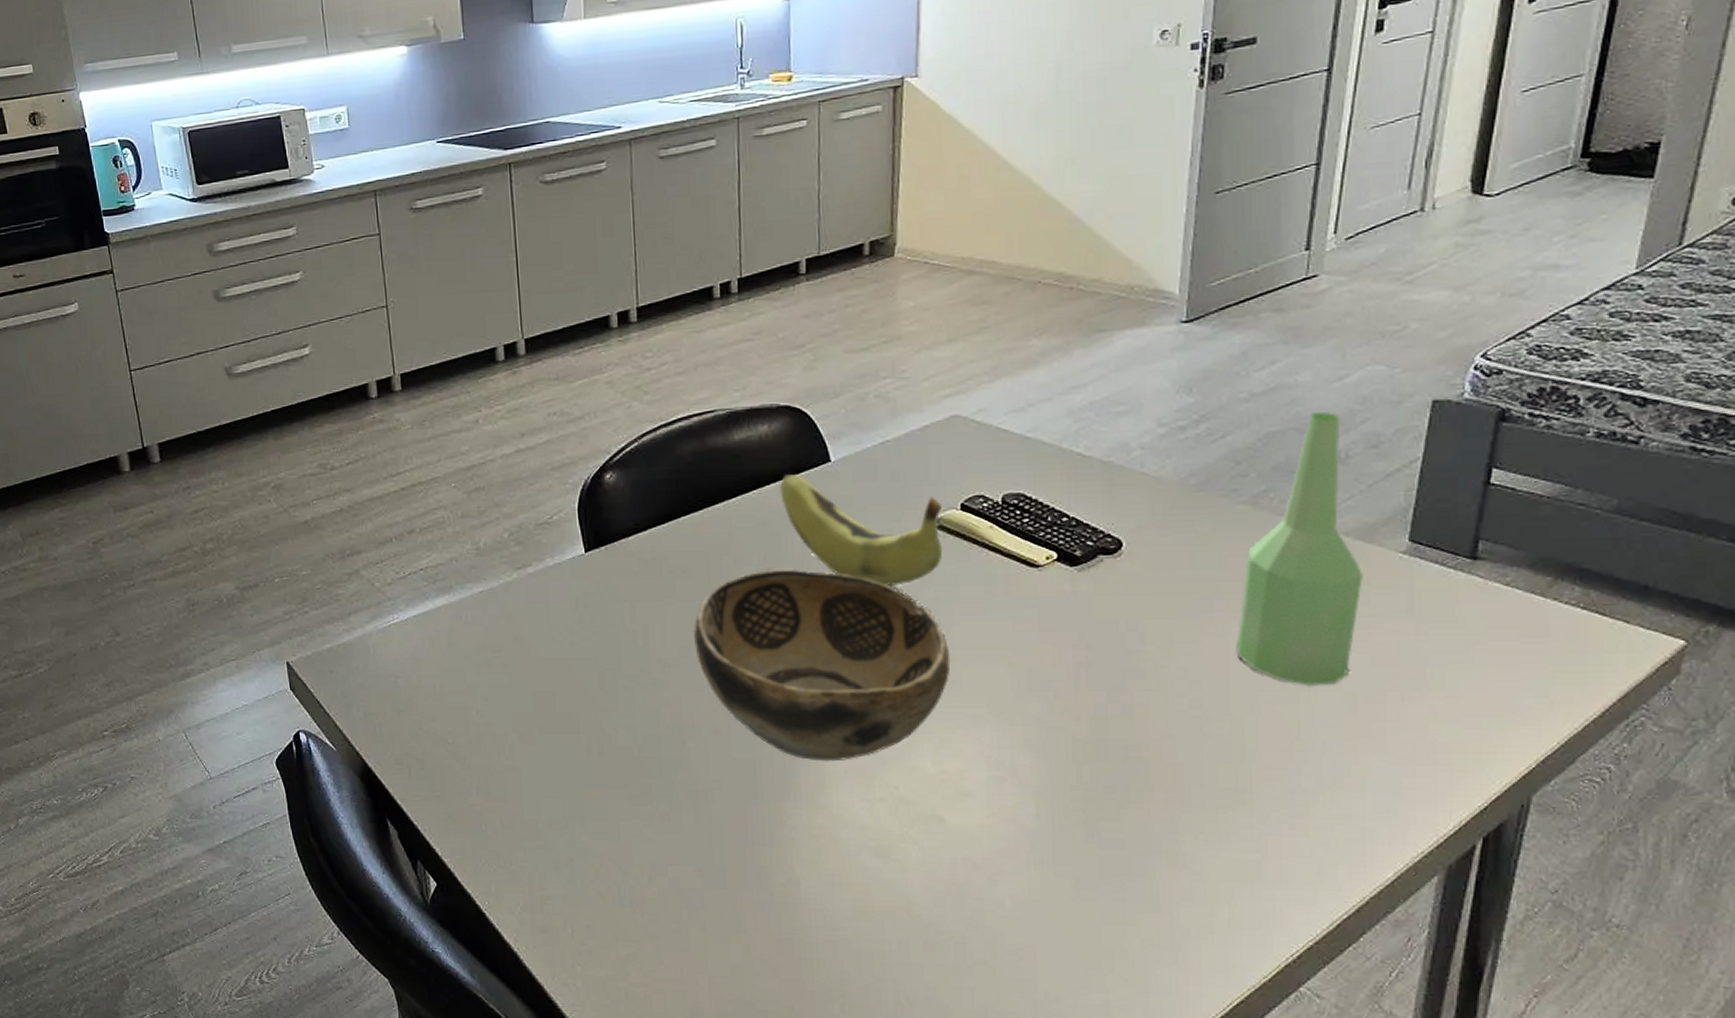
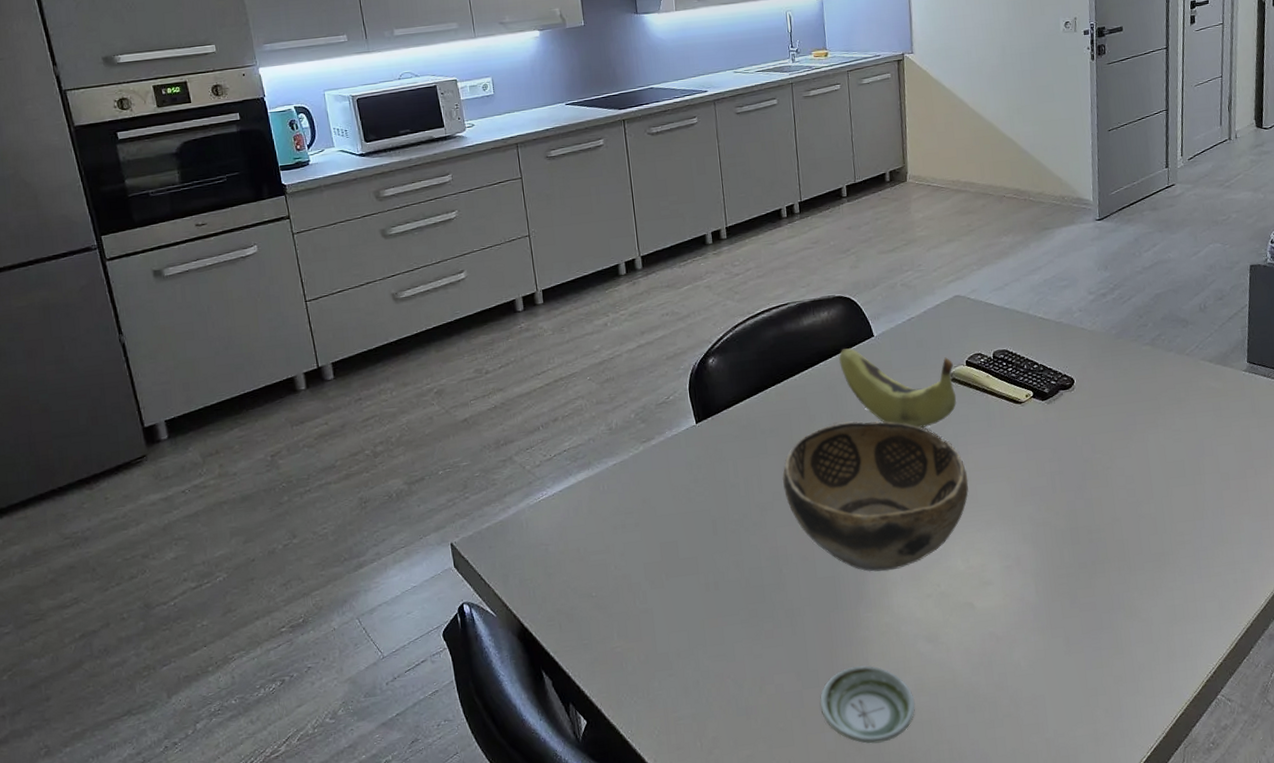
saucer: none [725,871,853,968] -> present [820,665,915,744]
bottle: present [1236,411,1365,686] -> none [1152,277,1224,471]

